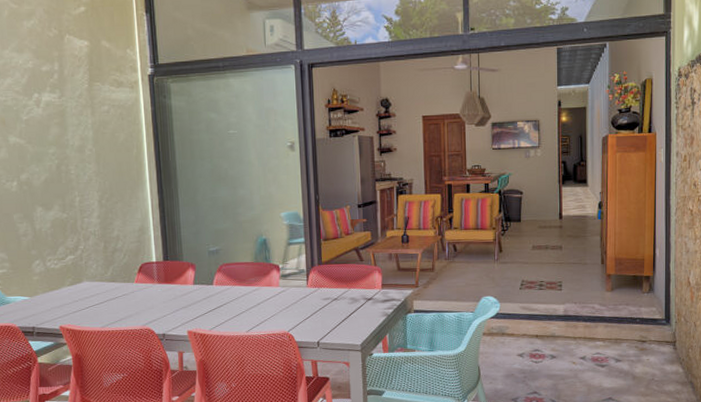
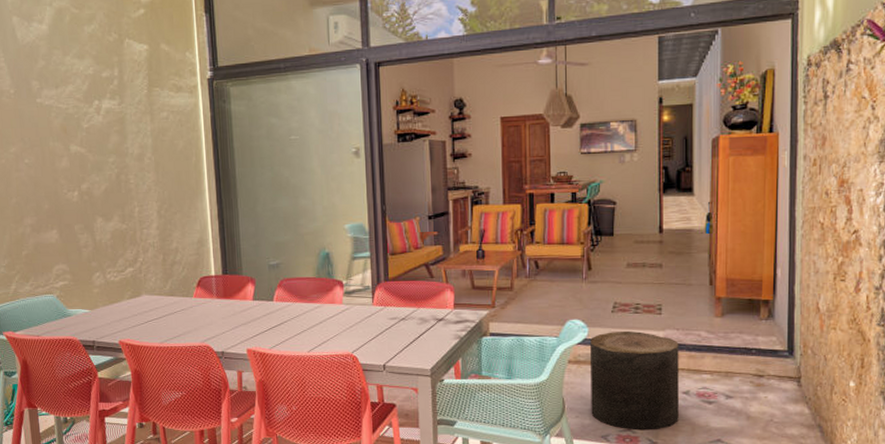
stool: none [502,305,577,393] -> present [590,331,679,431]

